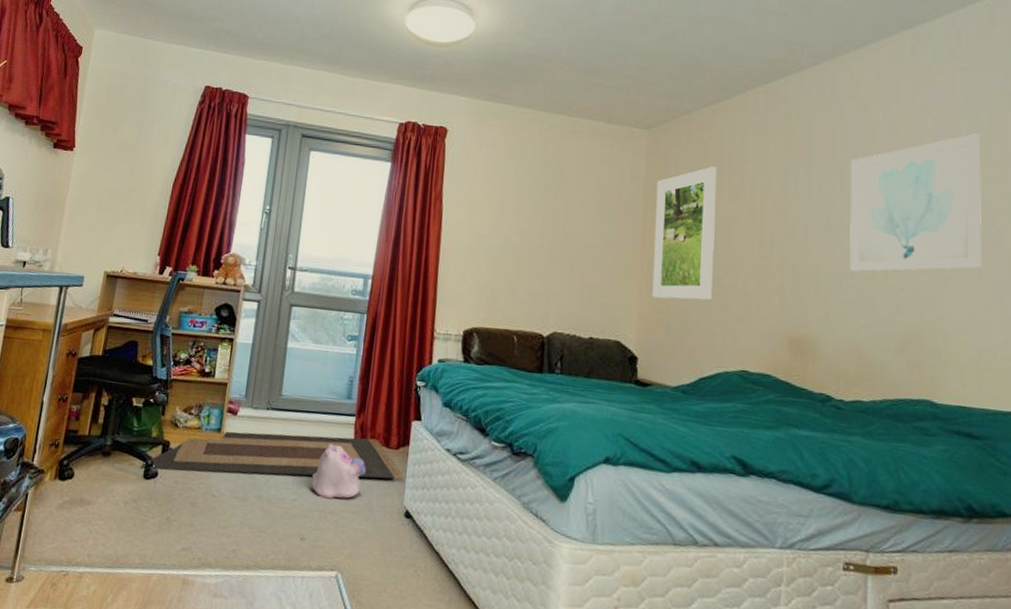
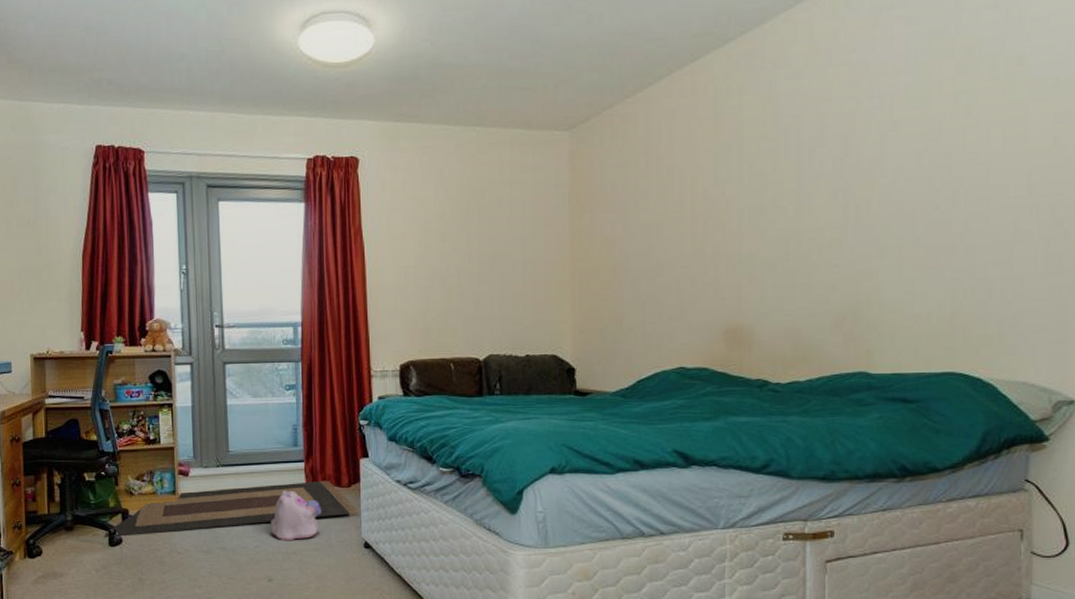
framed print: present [652,166,717,301] -> none [583,162,645,307]
wall art: present [849,134,981,272] -> none [783,89,920,254]

